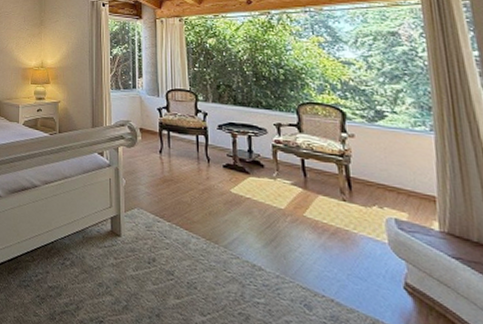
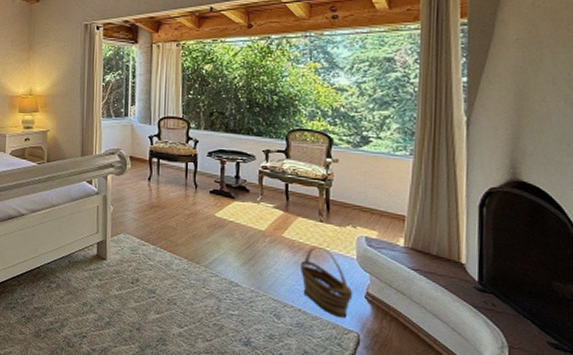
basket: none [326,227,391,312] -> present [299,246,353,318]

